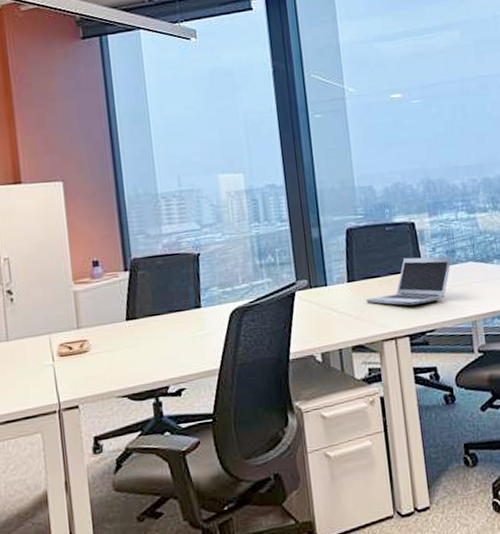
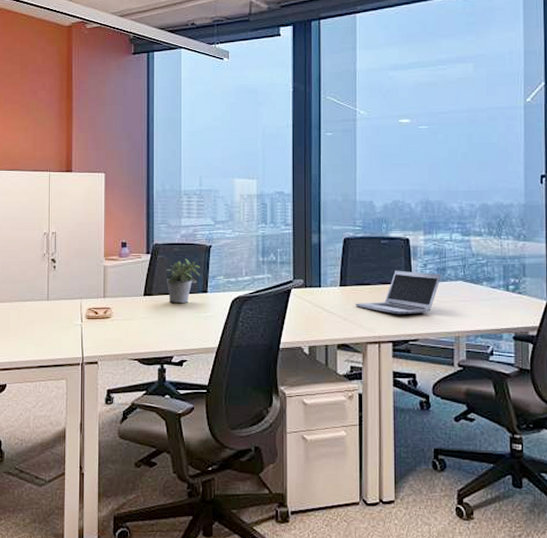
potted plant: none [149,271,191,325] -> present [166,258,201,303]

